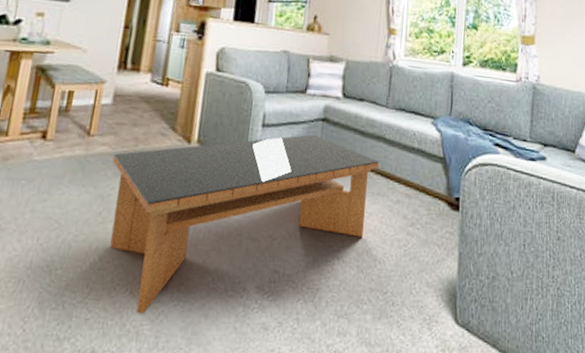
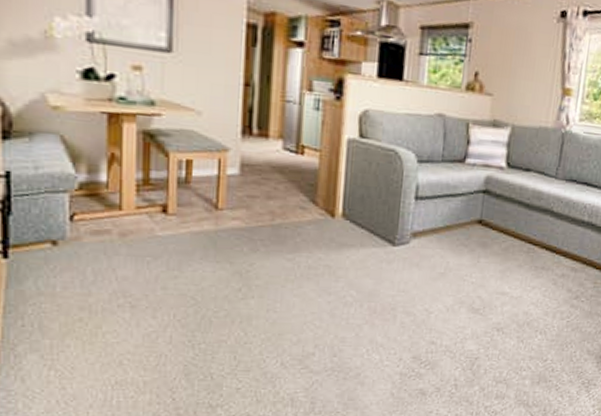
coffee table: present [110,134,379,314] -> none [248,207,545,383]

